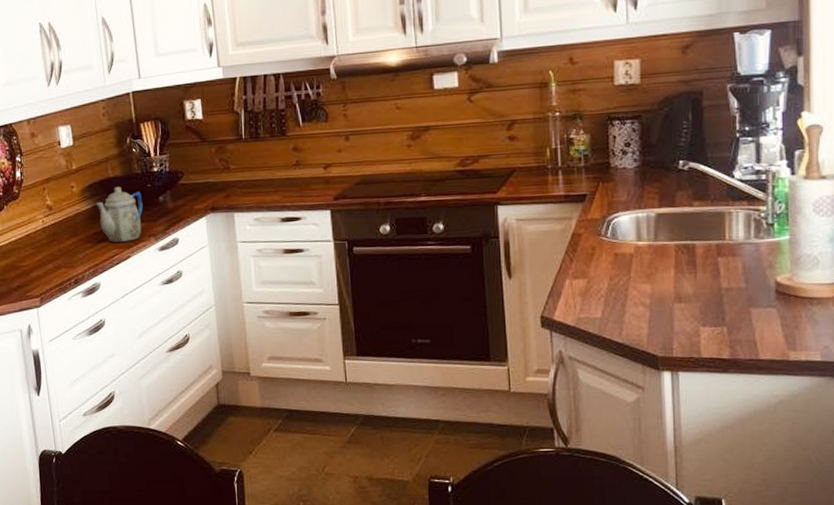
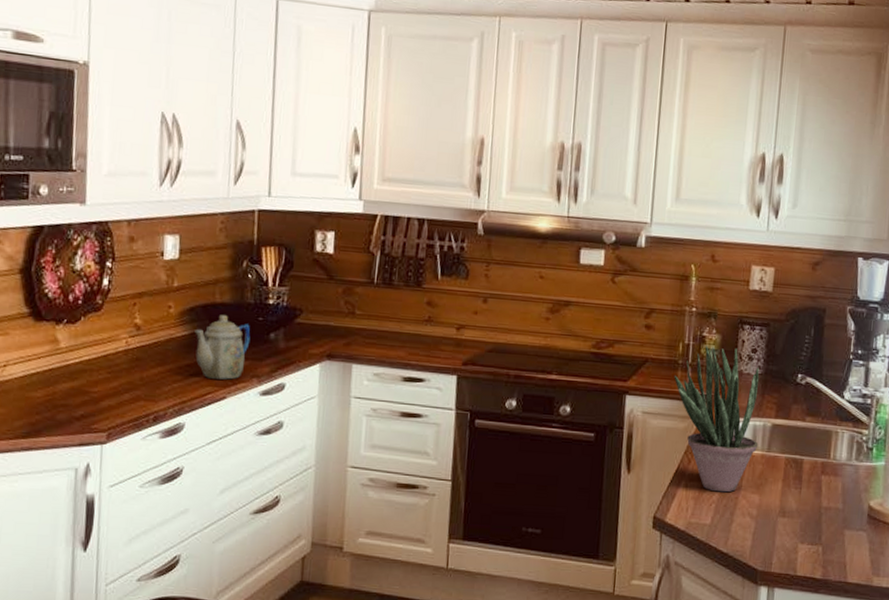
potted plant: none [544,145,644,286] -> present [674,346,759,493]

